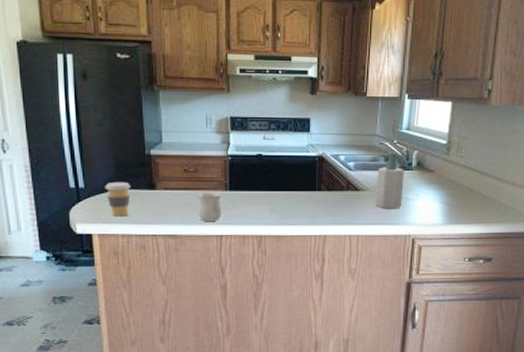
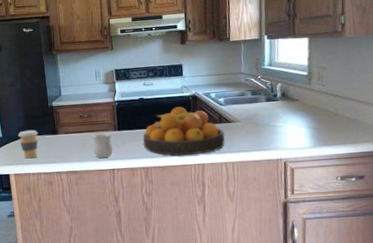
fruit bowl: none [258,168,351,225] -> present [143,107,225,156]
soap bottle: present [375,152,405,209] -> none [245,86,272,137]

